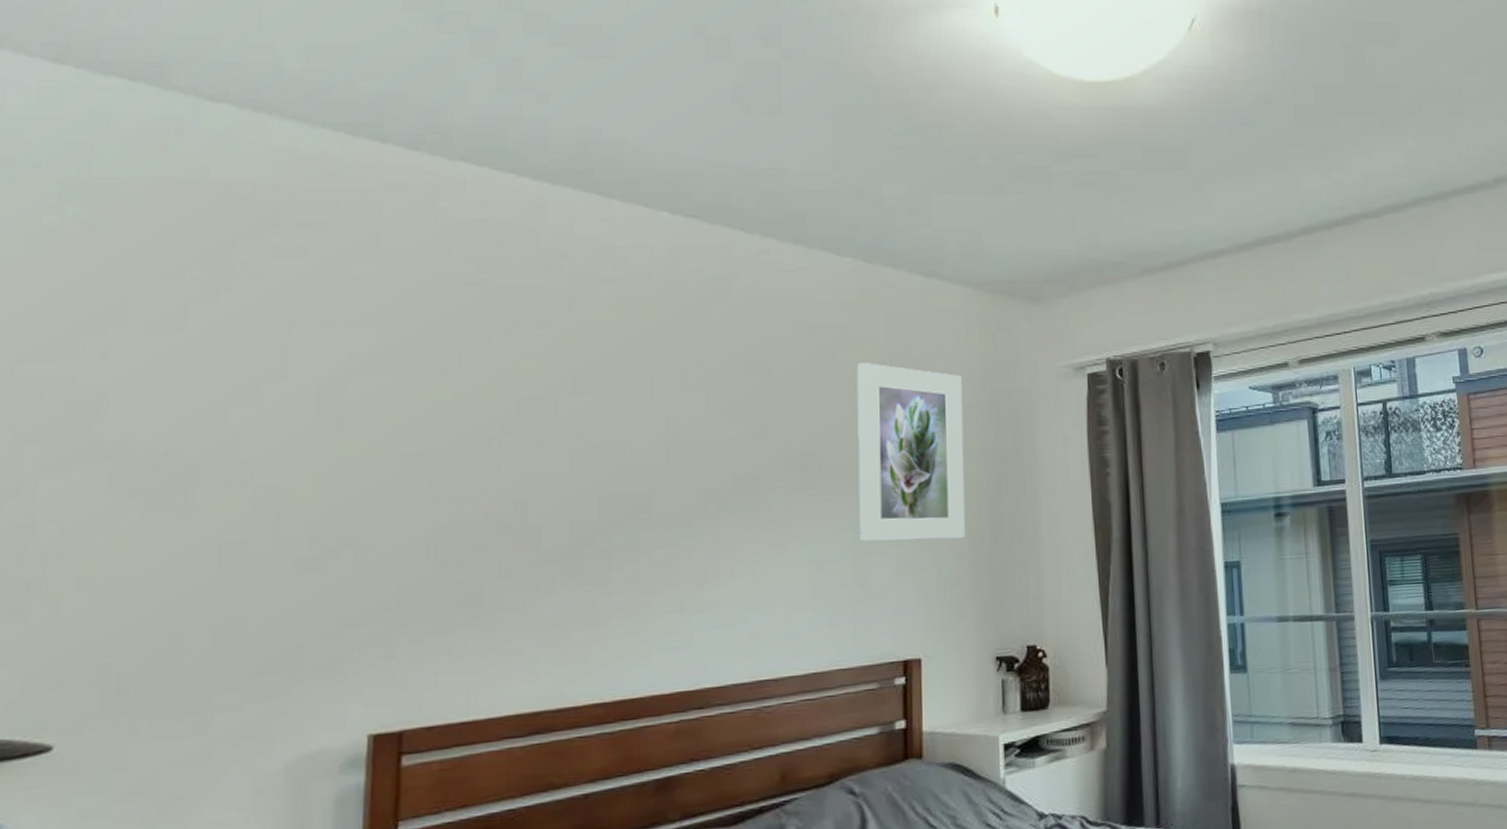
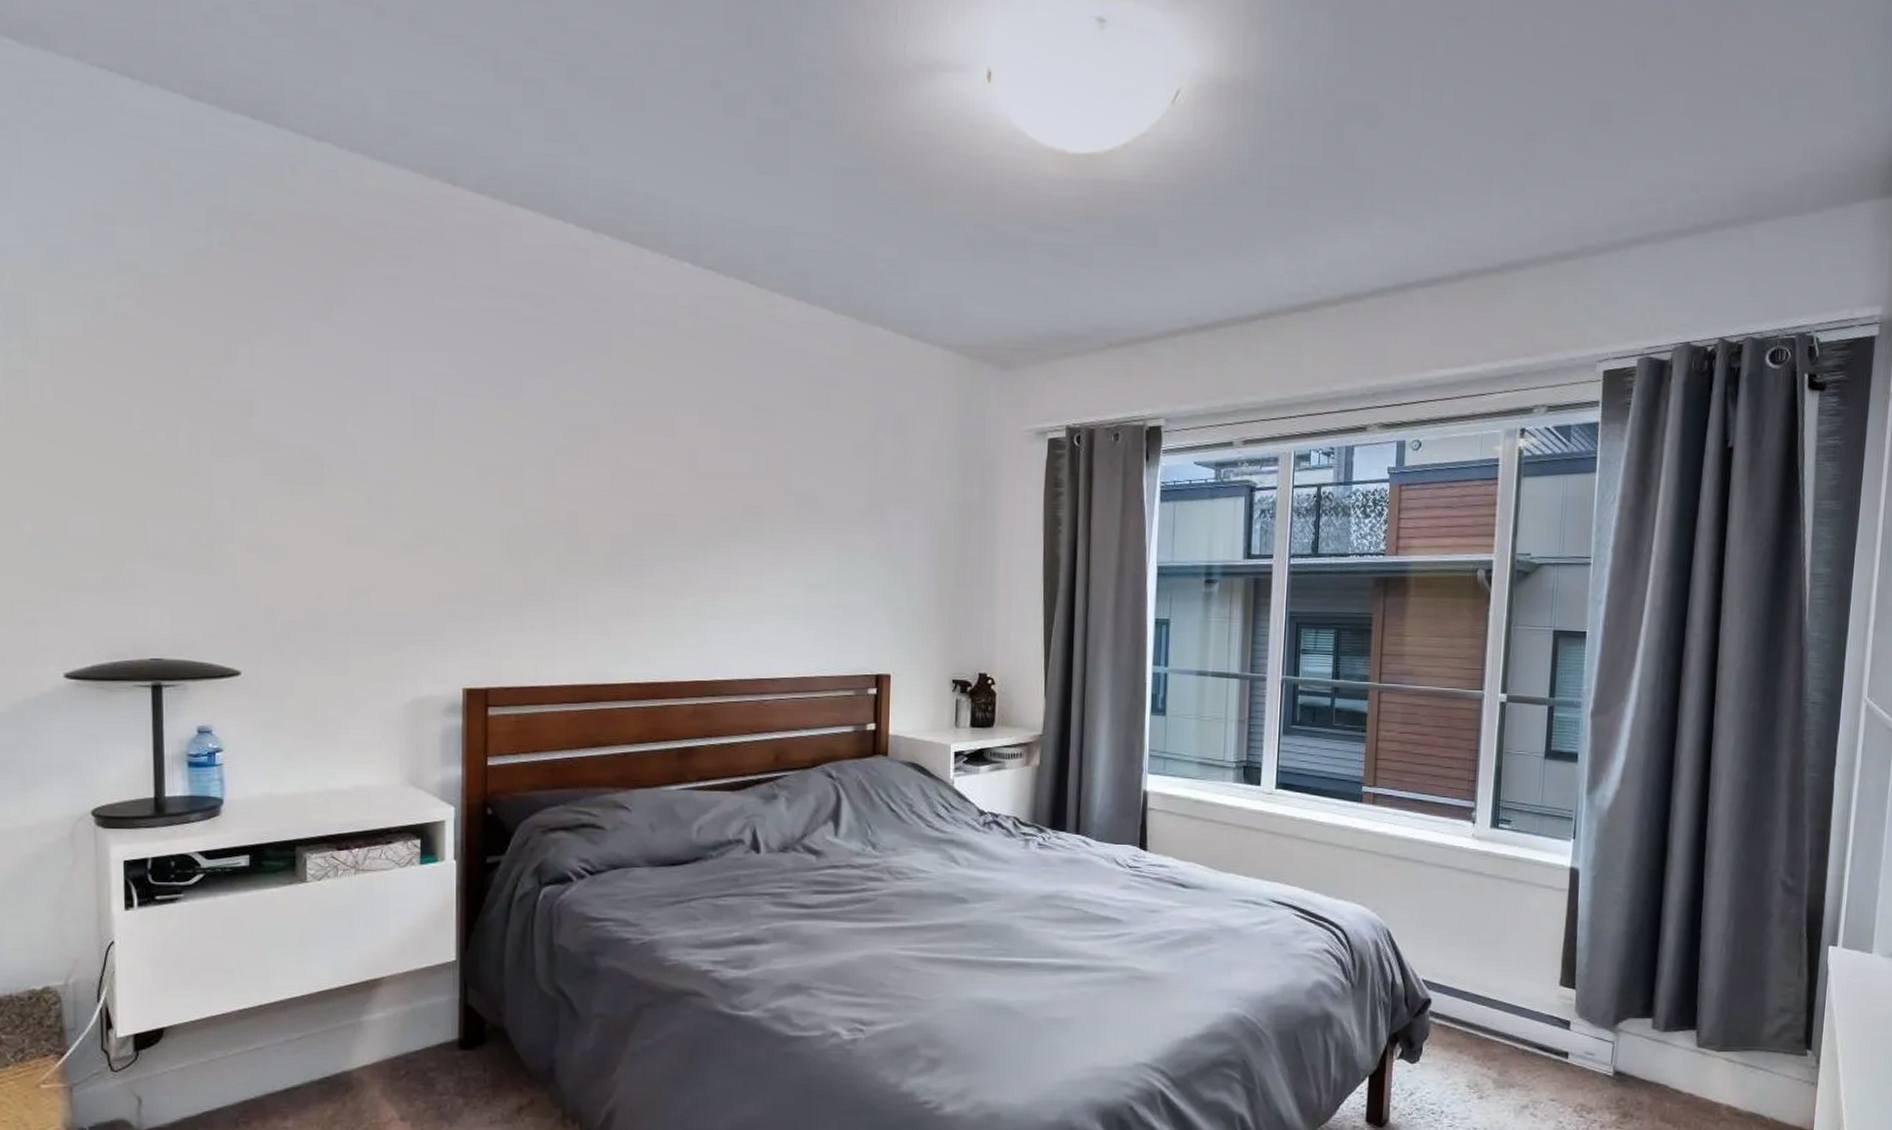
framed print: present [856,363,965,542] -> none [844,414,937,577]

